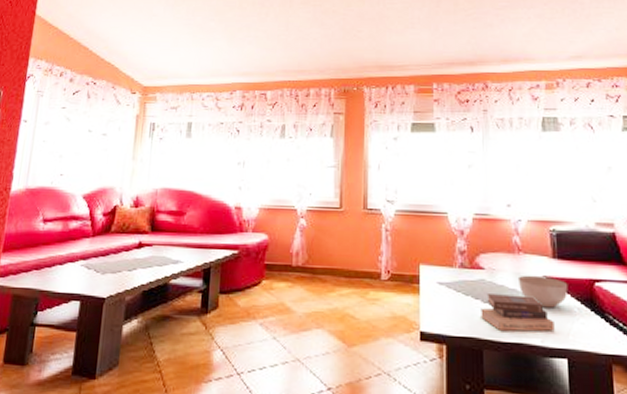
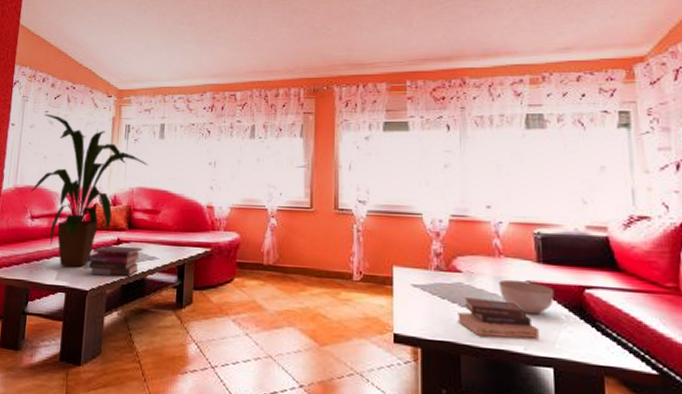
house plant: none [43,110,174,274] -> present [30,114,148,268]
books: none [105,249,166,282] -> present [87,245,143,277]

